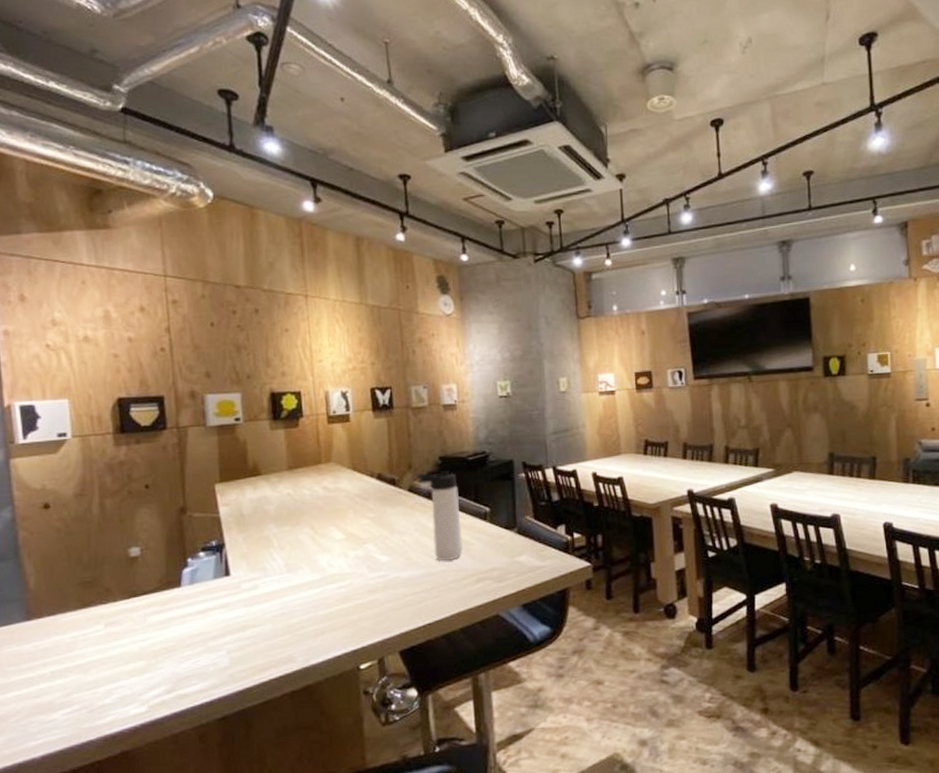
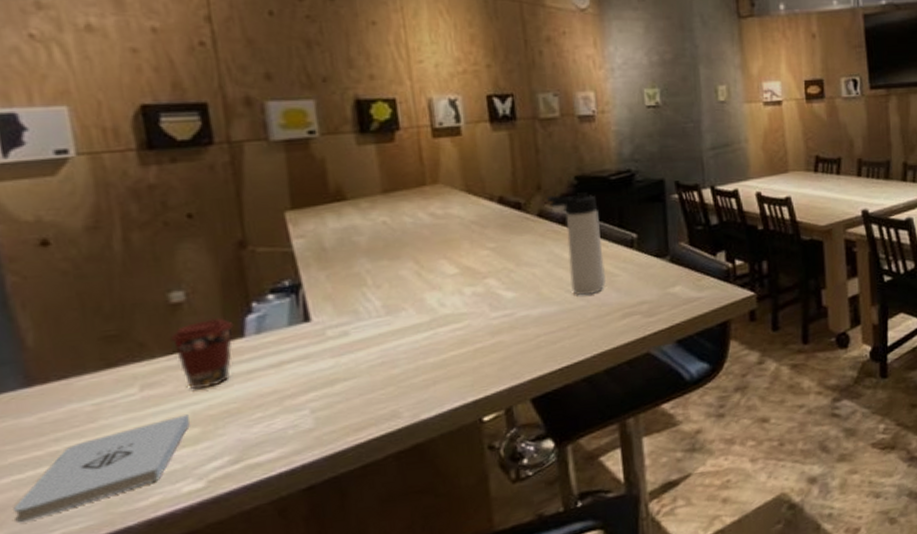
notepad: none [12,649,138,730] -> present [13,415,190,522]
coffee cup: none [127,569,174,629] -> present [169,317,234,390]

